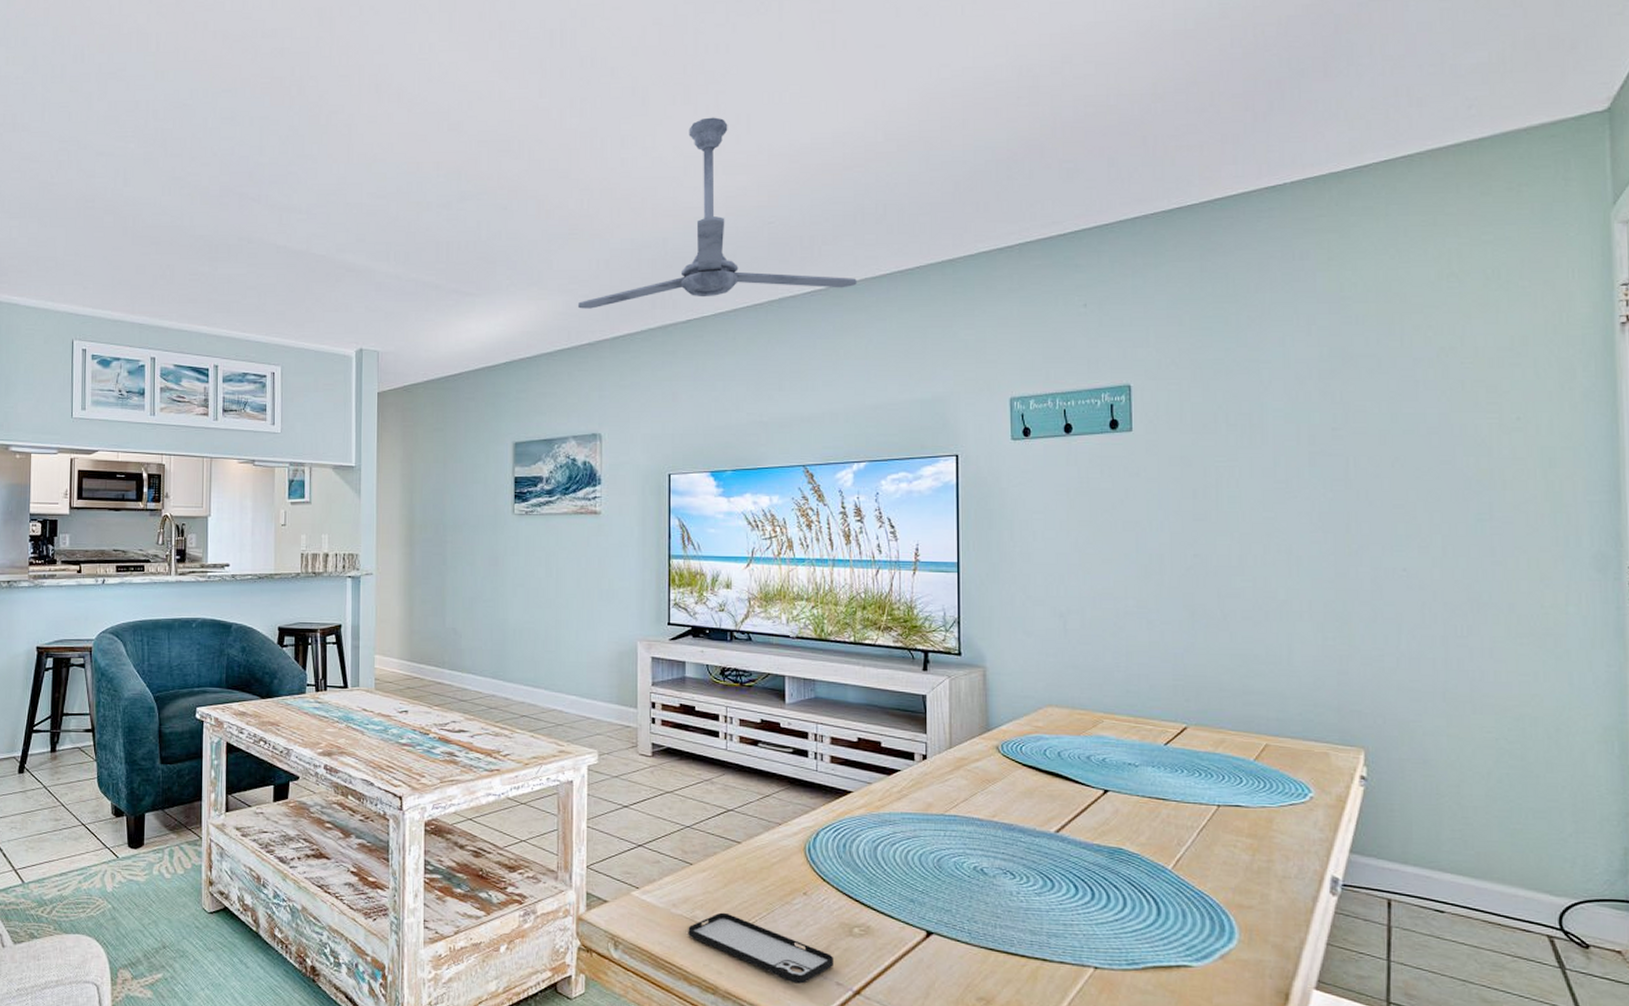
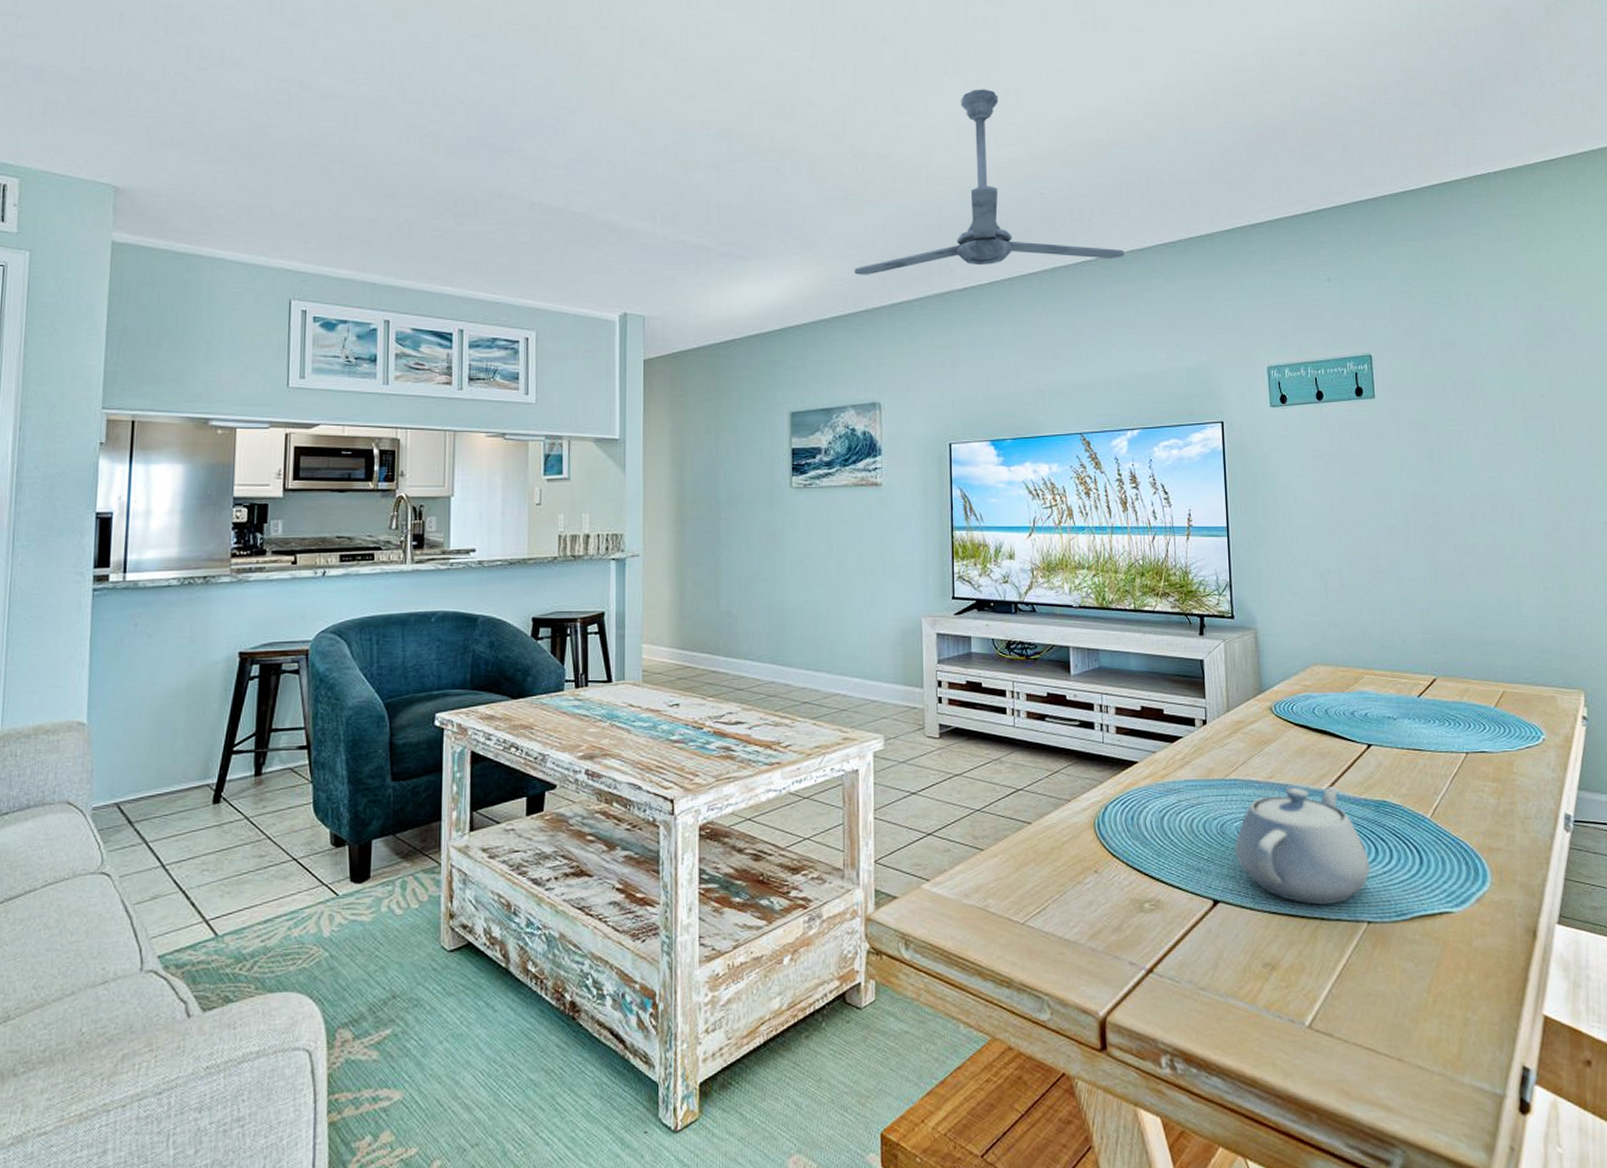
smartphone: present [688,912,834,984] -> none [981,898,1127,968]
teapot: none [952,828,1100,946] -> present [1235,786,1370,905]

